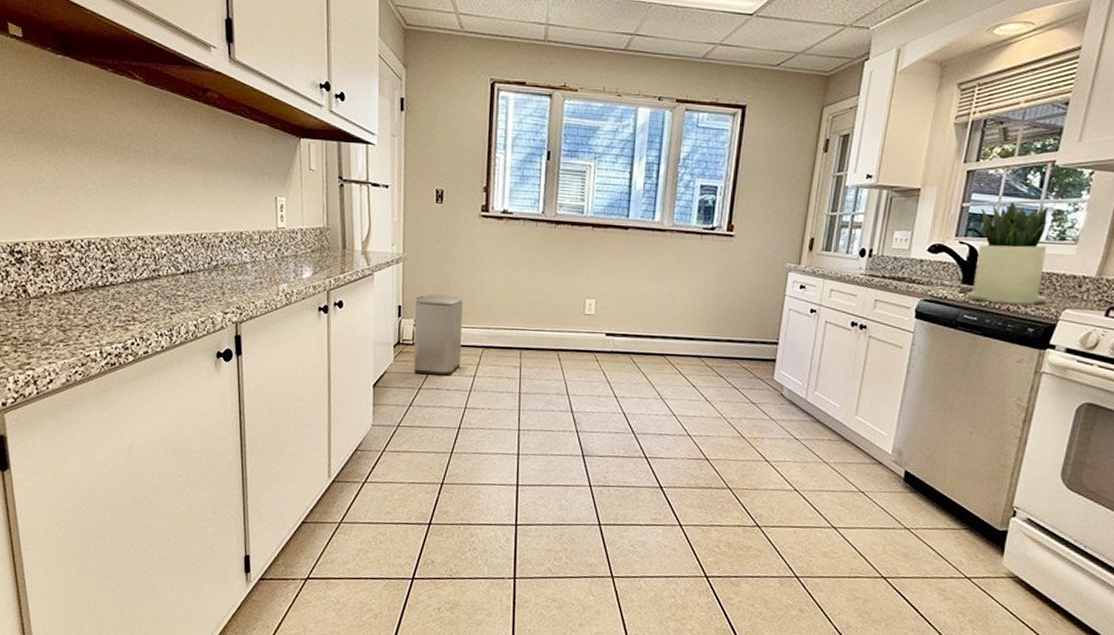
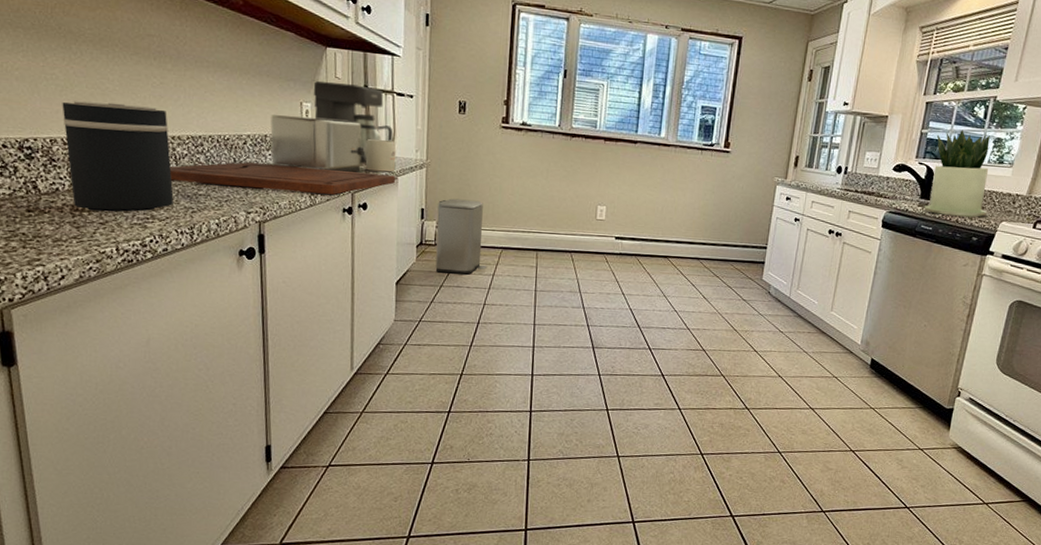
cylinder: none [49,203,153,314] -> present [62,101,174,211]
cutting board: none [149,261,371,294] -> present [169,162,395,195]
toaster: none [245,210,341,270] -> present [270,114,366,173]
coffee maker: none [282,173,369,260] -> present [308,80,394,164]
mug: none [340,233,372,268] -> present [365,139,396,172]

